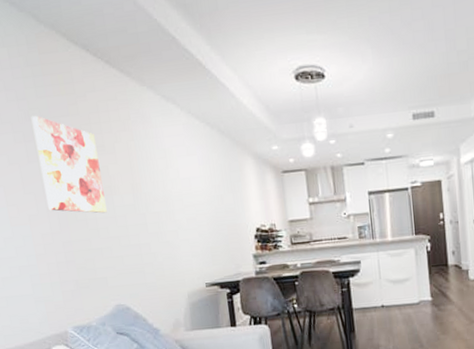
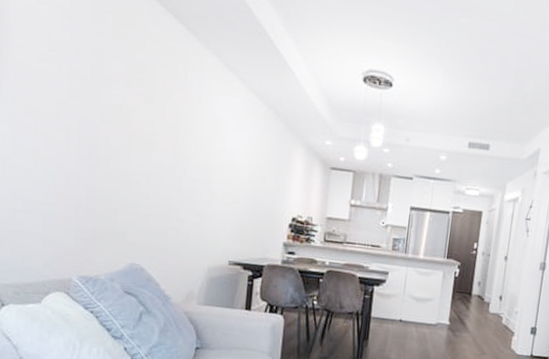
wall art: present [31,115,107,213] -> none [80,50,146,168]

